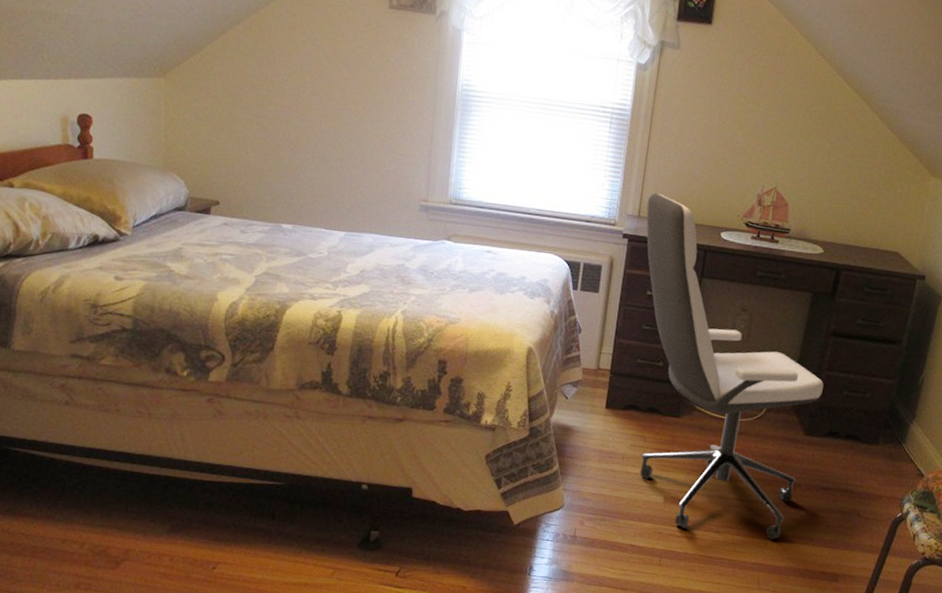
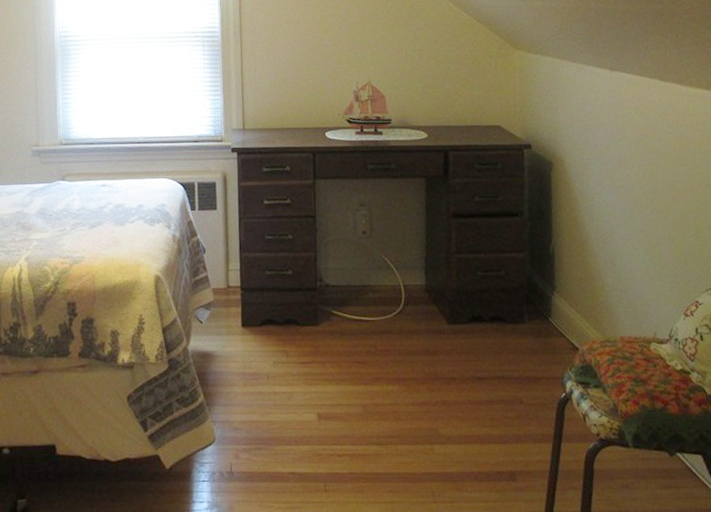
office chair: present [640,193,824,540] -> none [249,104,457,445]

